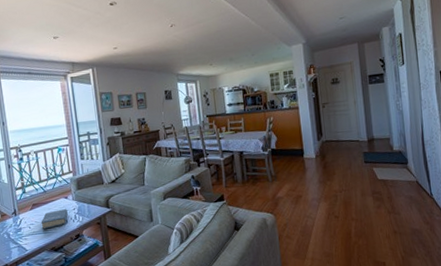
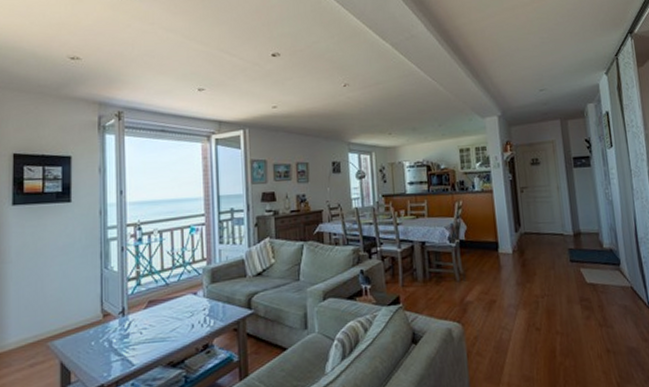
hardback book: present [41,209,68,230] -> none [157,309,195,336]

